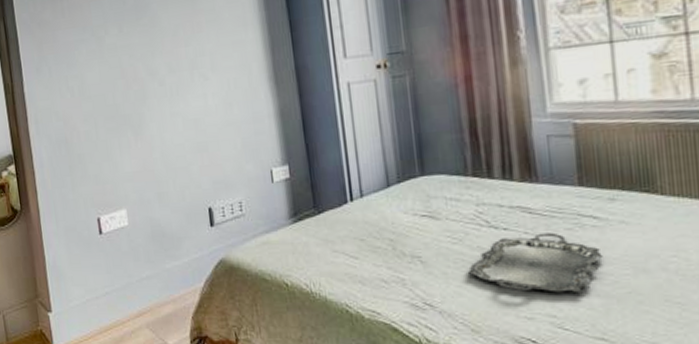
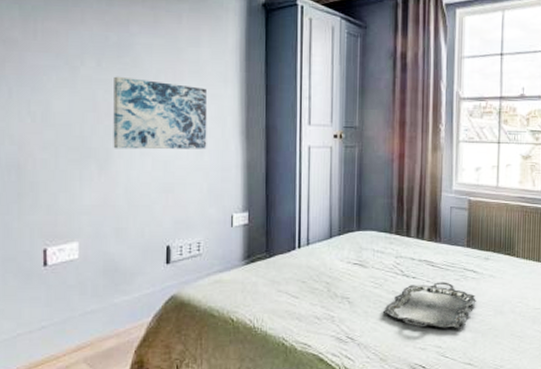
wall art: none [136,36,235,113] -> present [113,76,208,150]

